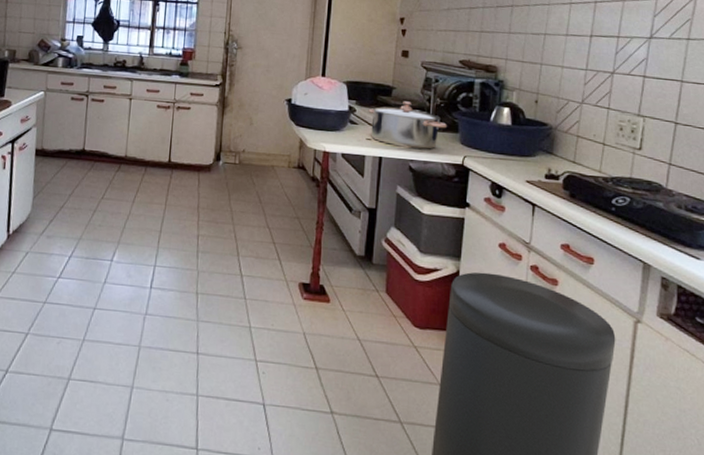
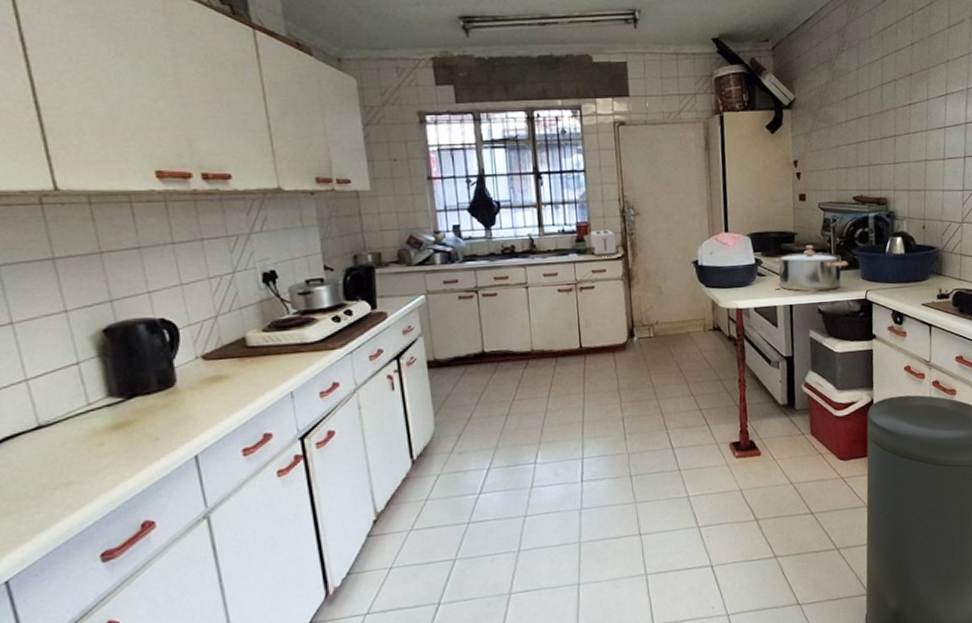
toaster: none [192,57,217,83] -> present [590,230,617,257]

